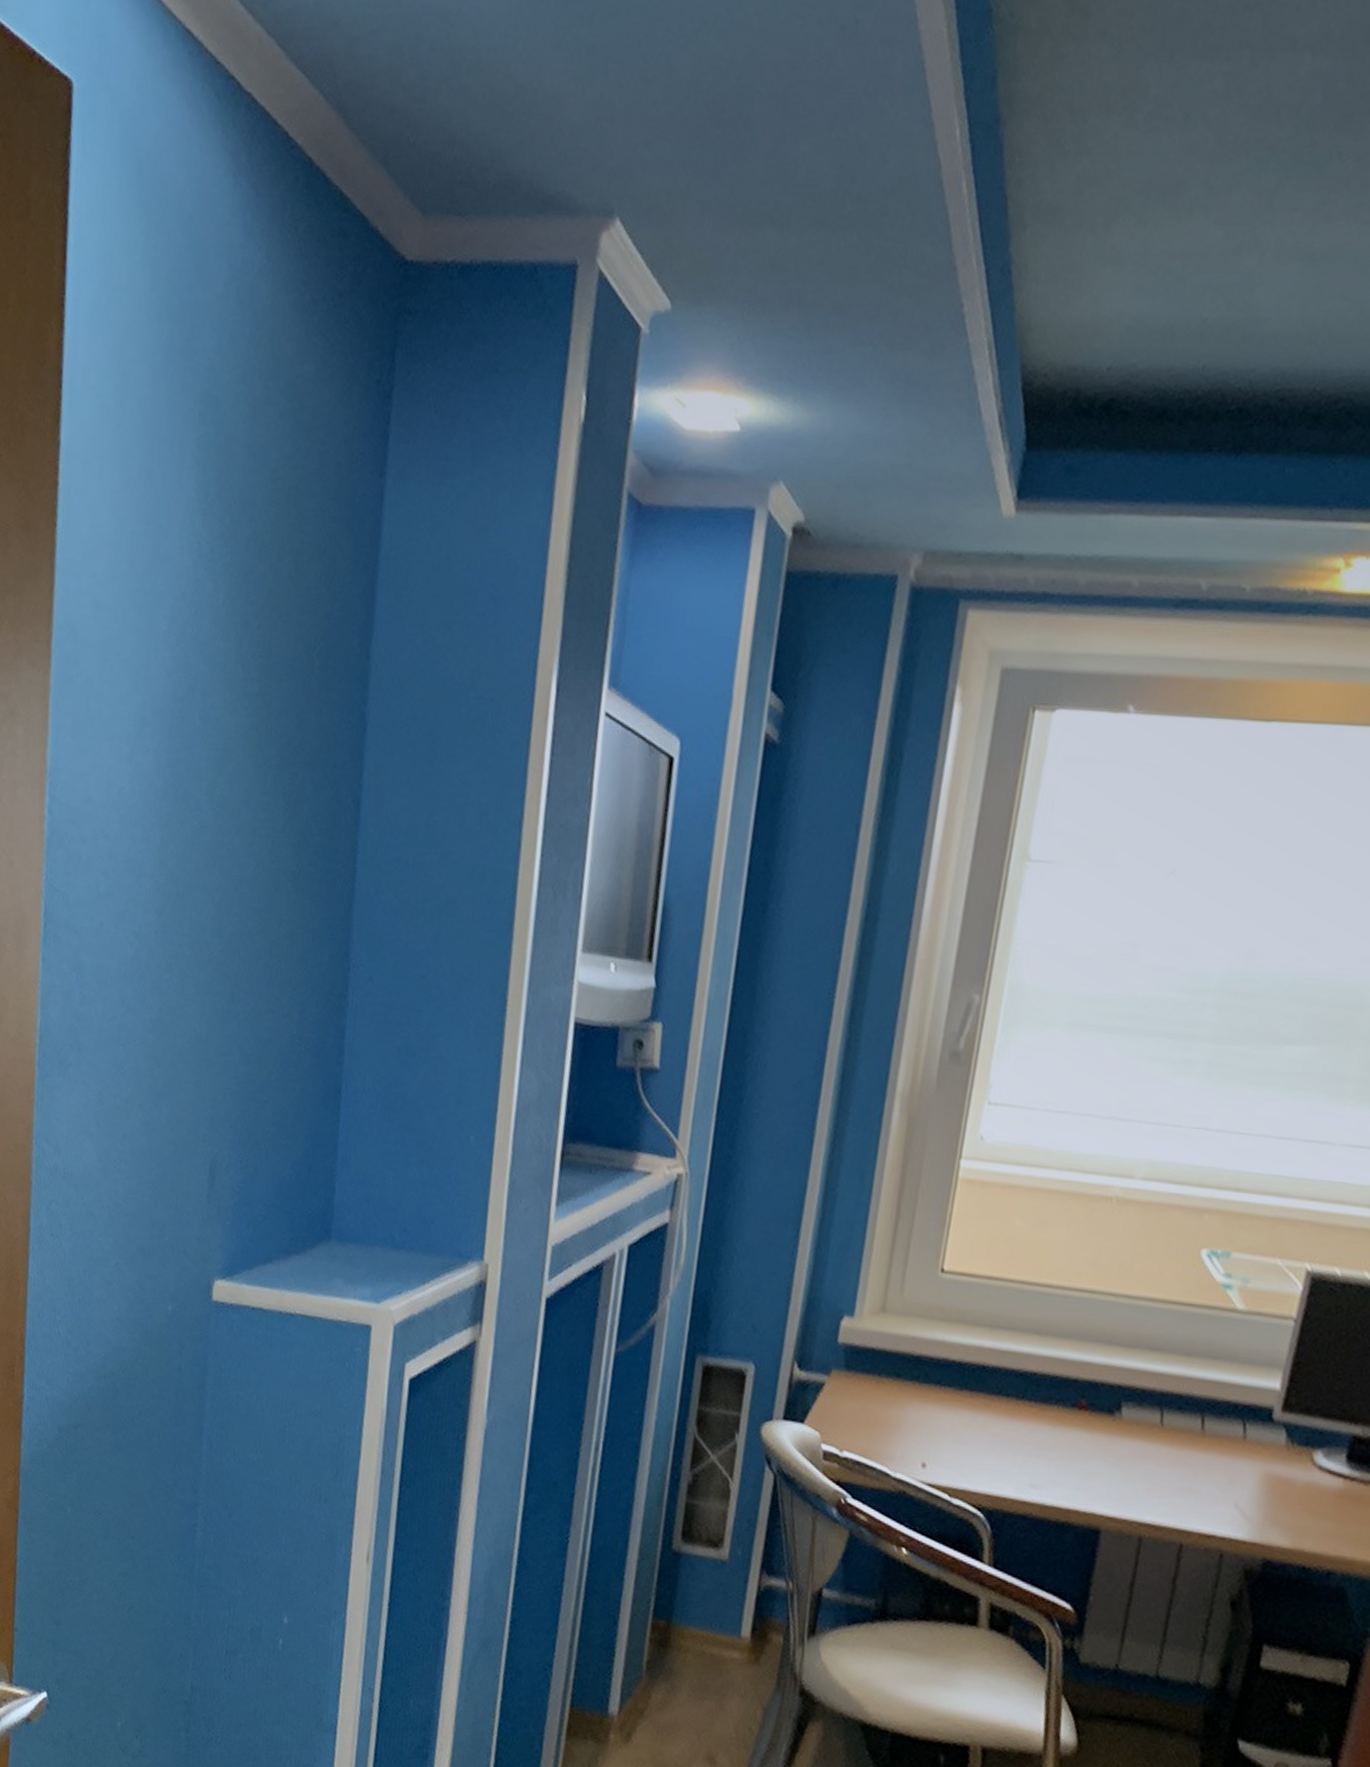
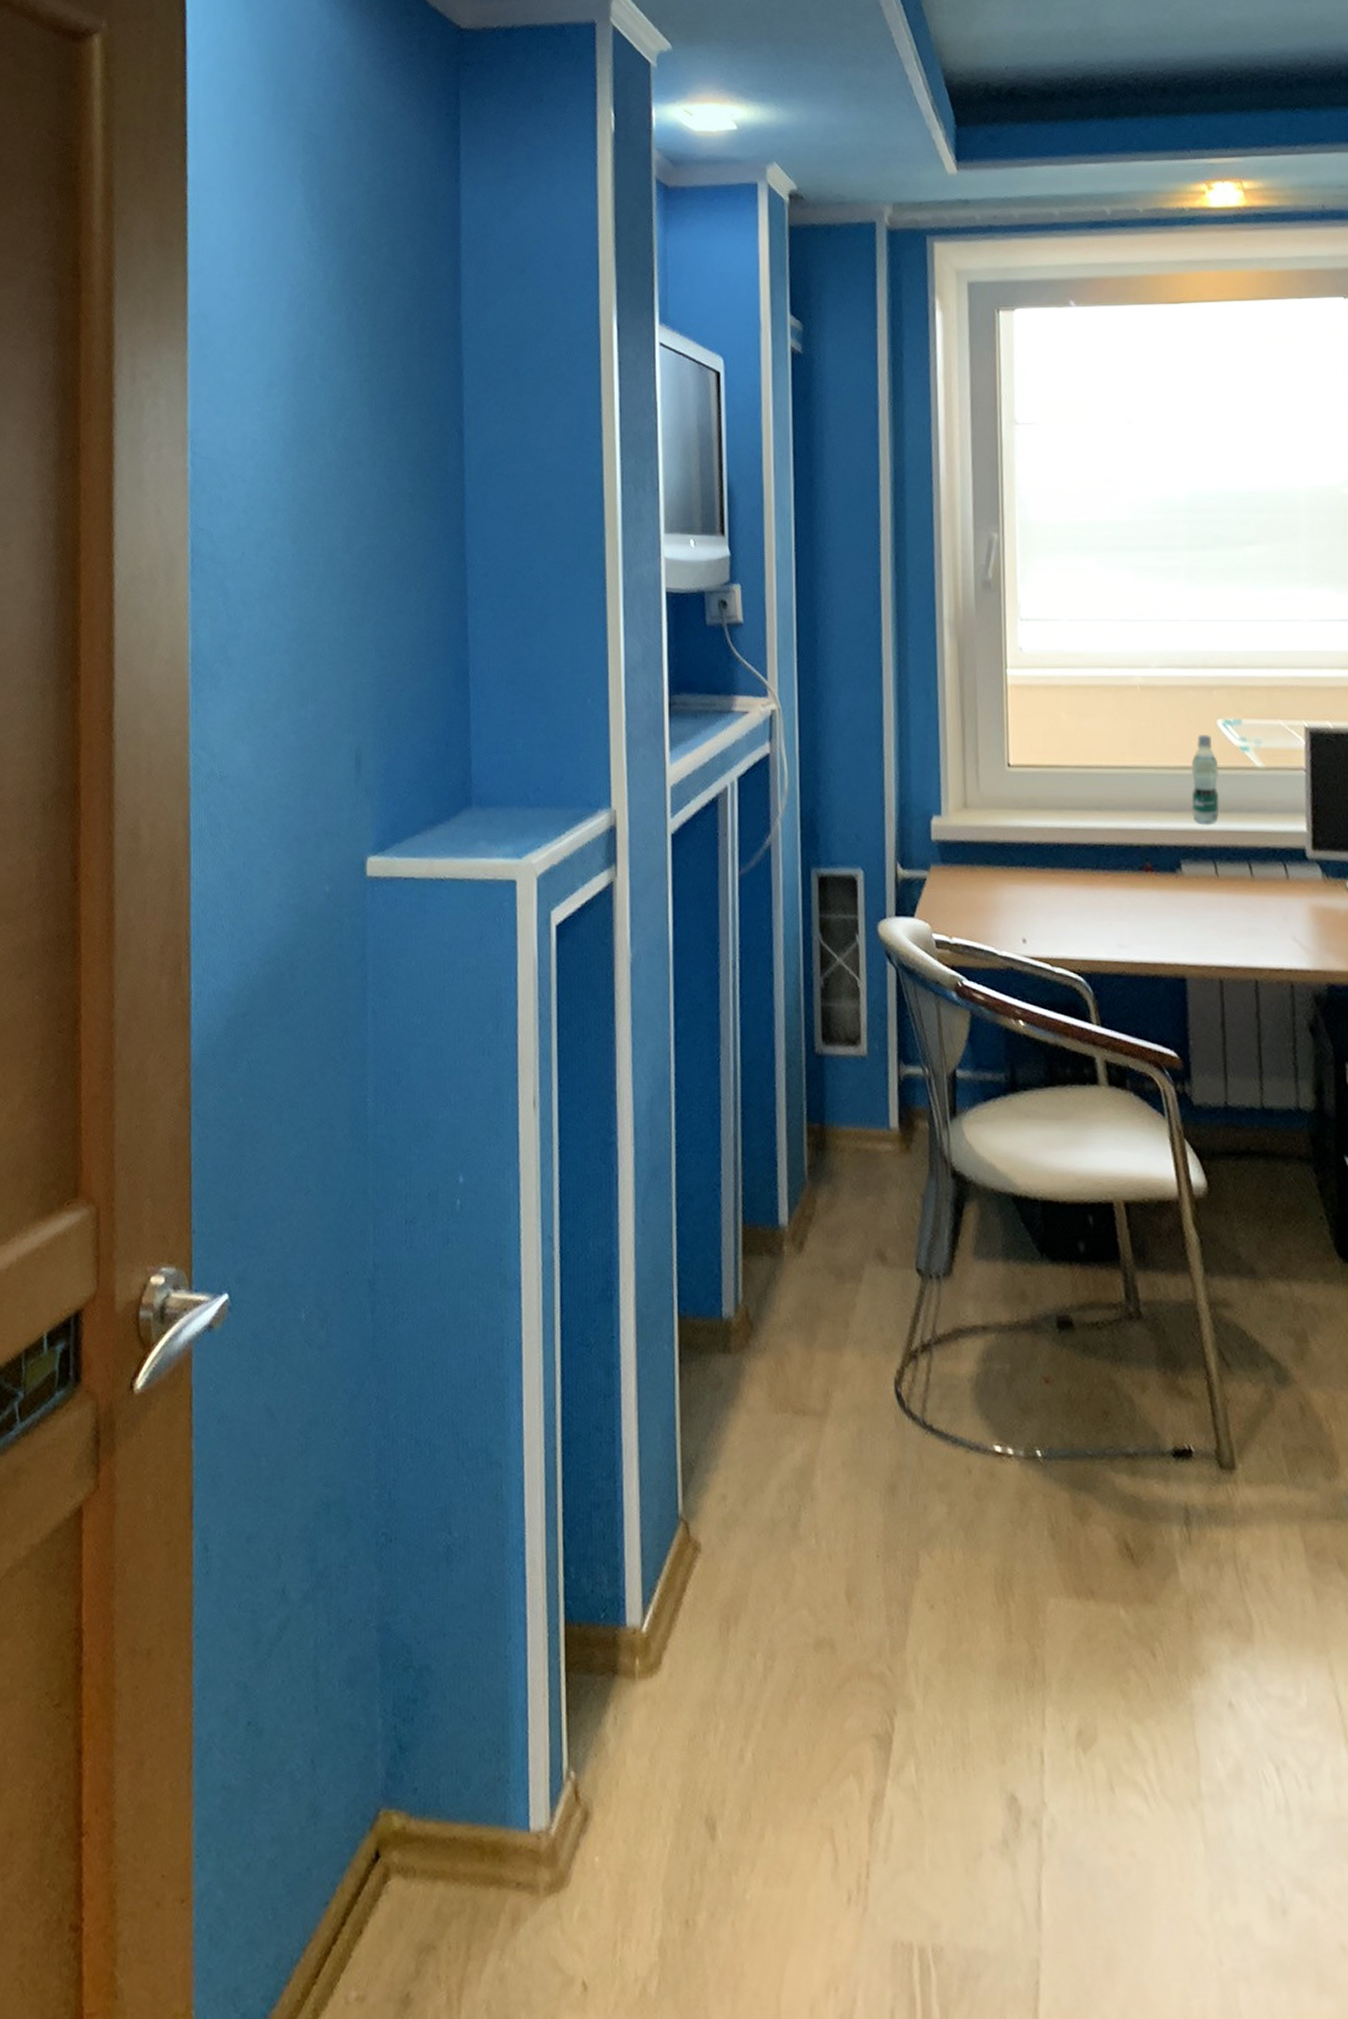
bottle: none [1147,1264,1192,1369] -> present [1190,735,1219,826]

